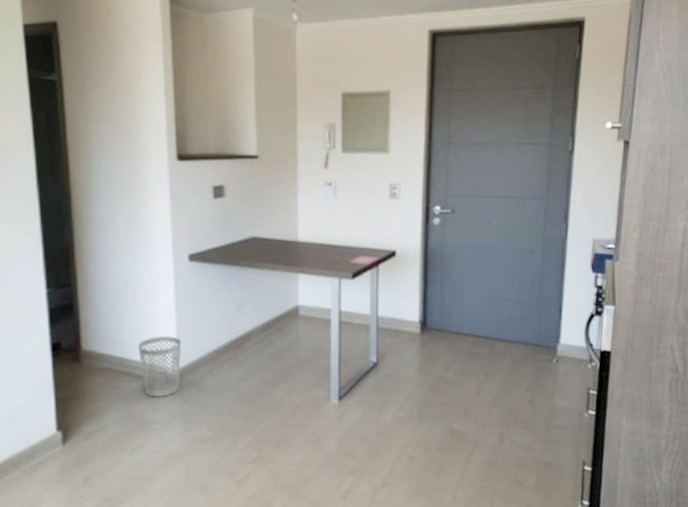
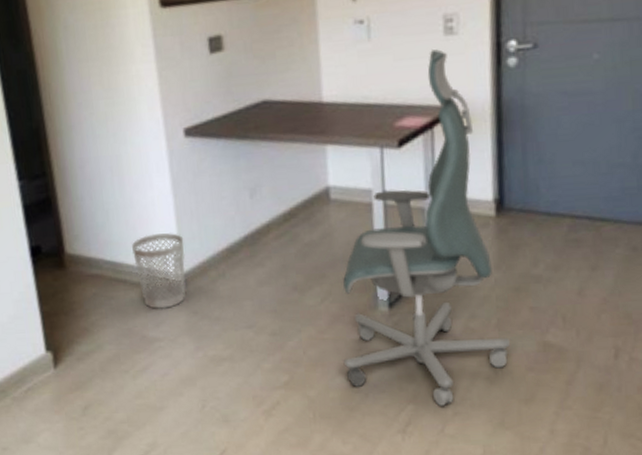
office chair: none [301,208,427,478] -> present [343,49,511,406]

